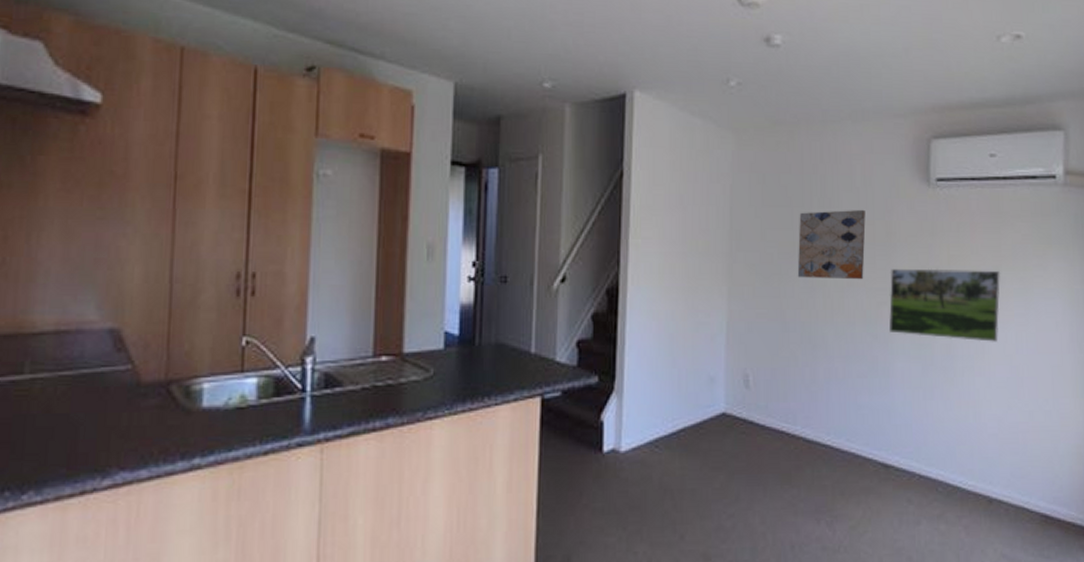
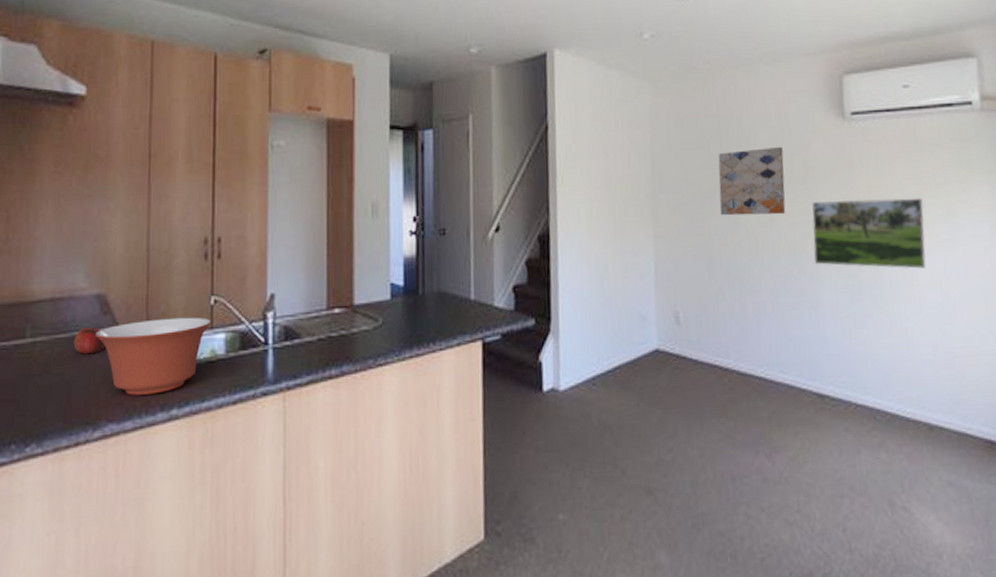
fruit: none [80,364,119,395] -> present [73,327,106,355]
mixing bowl: none [106,358,243,442] -> present [94,317,212,396]

